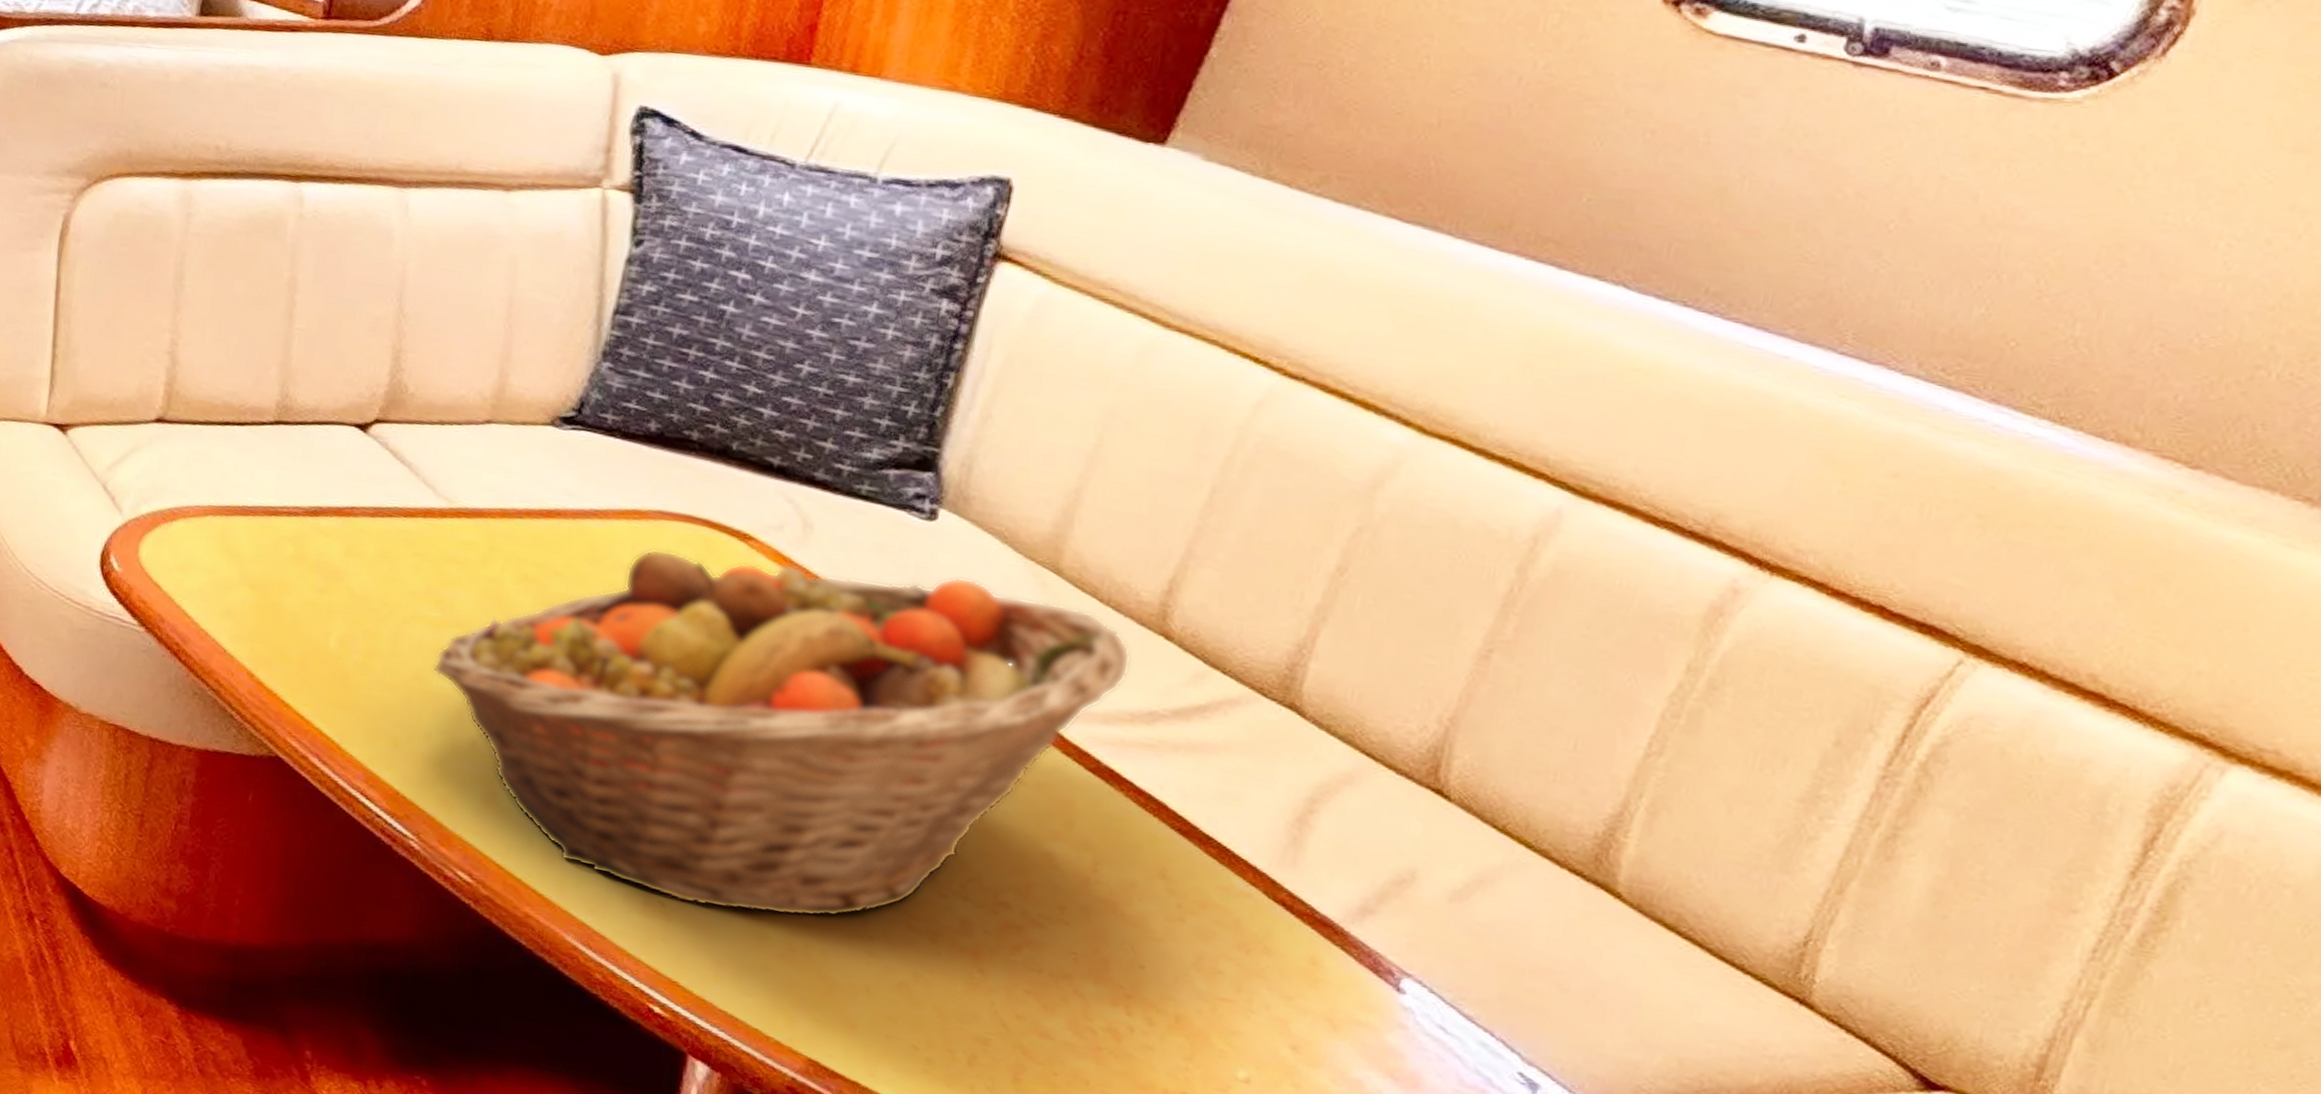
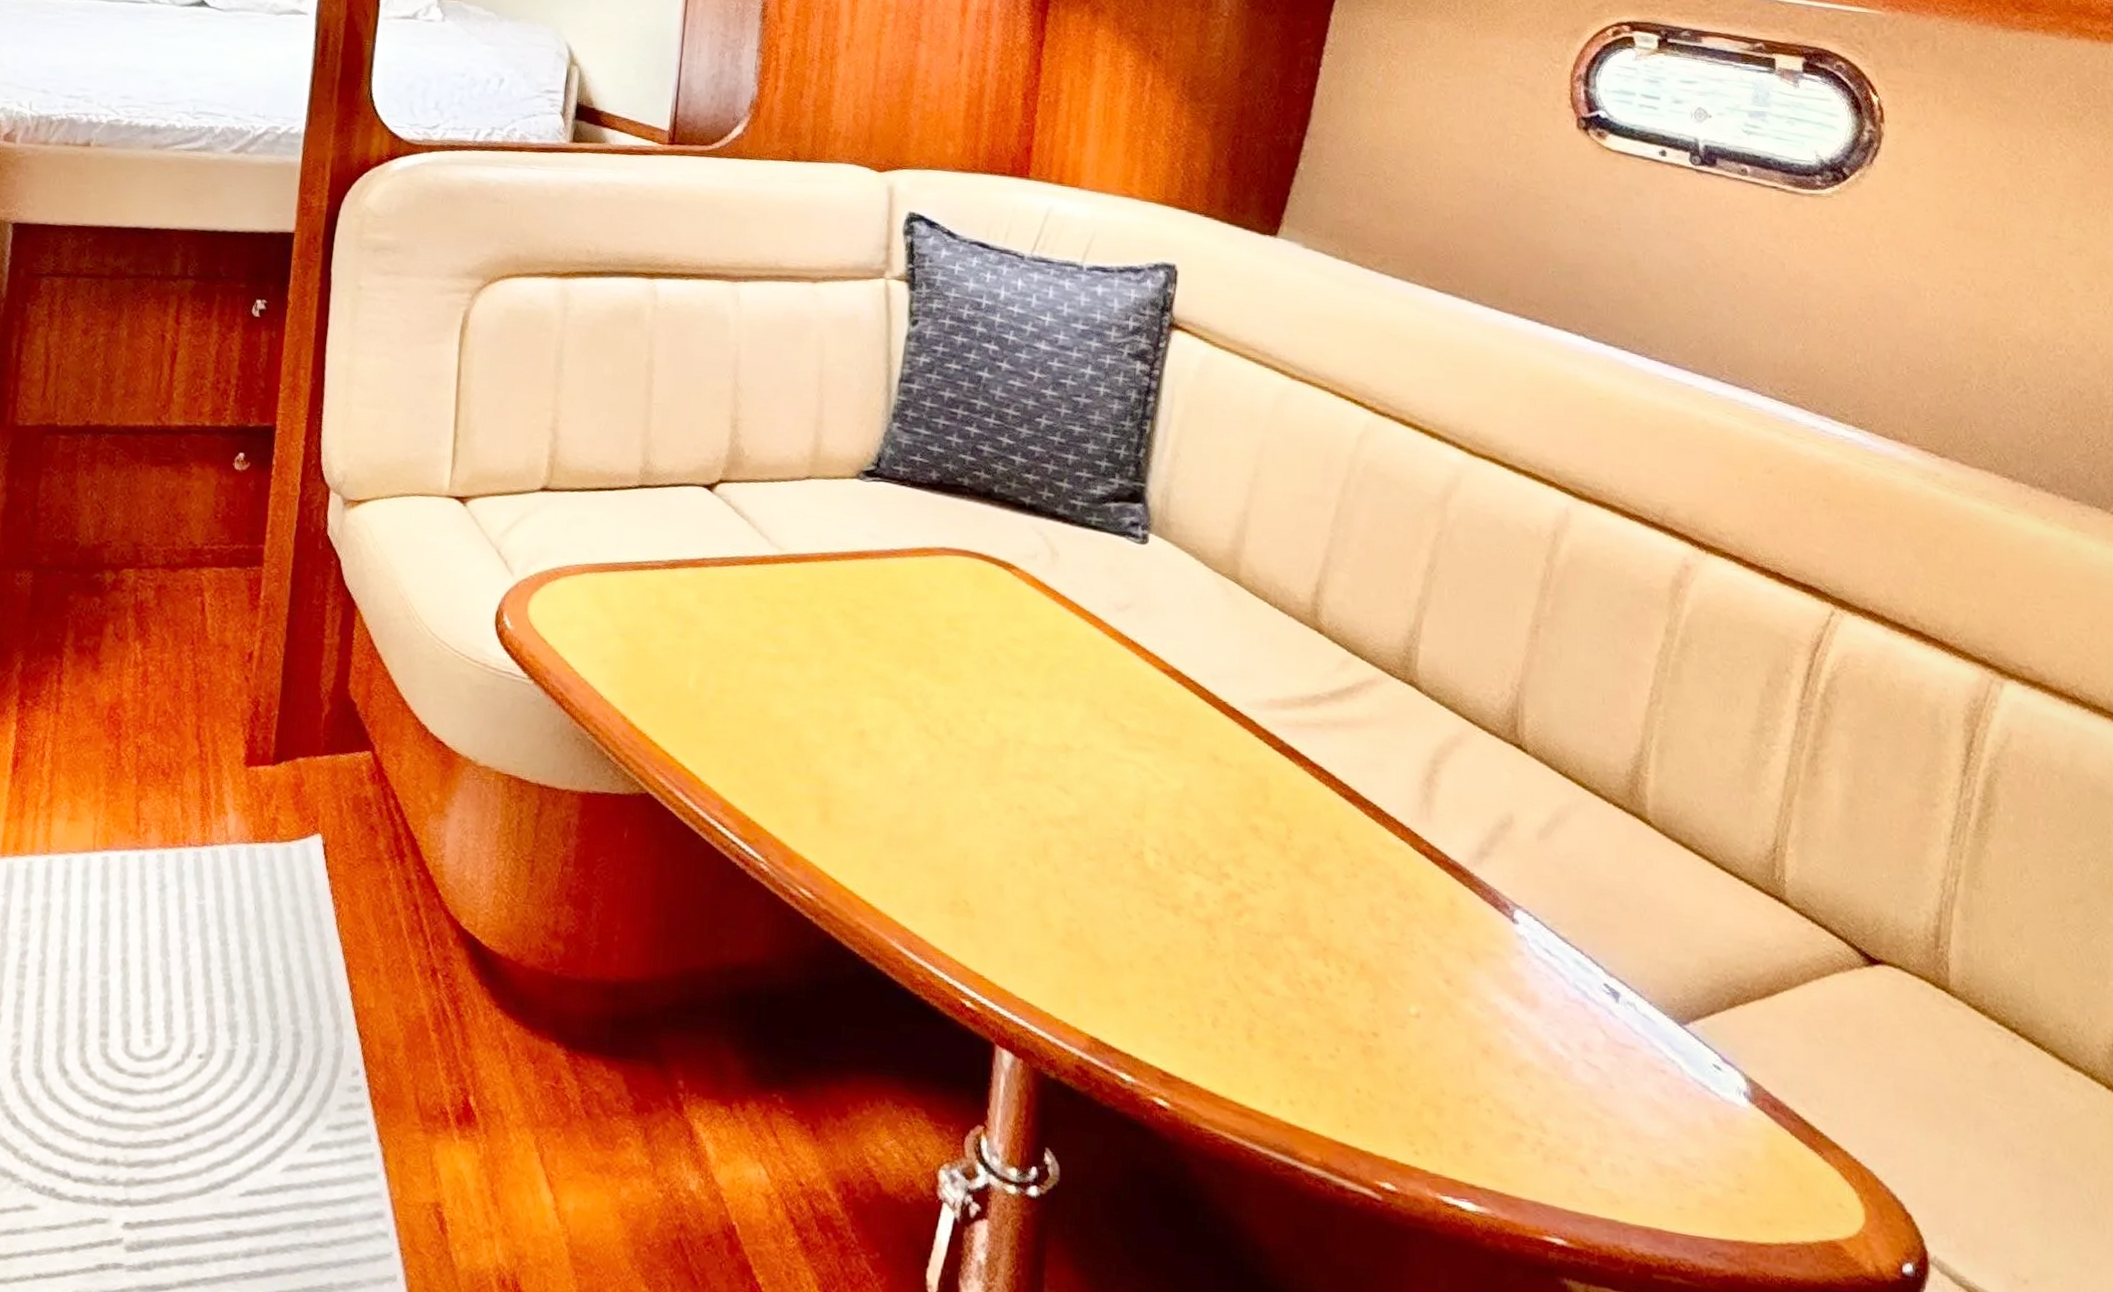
fruit basket: present [432,549,1131,918] -> none [773,581,1296,904]

